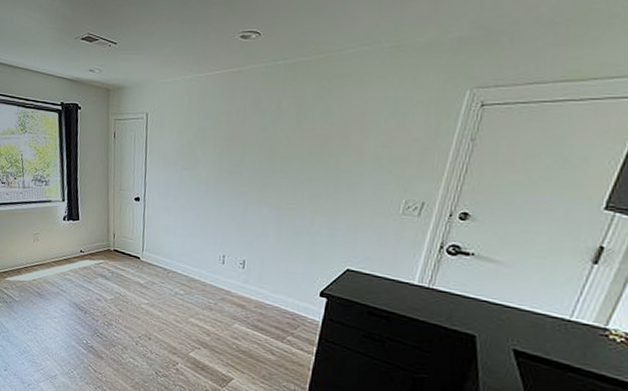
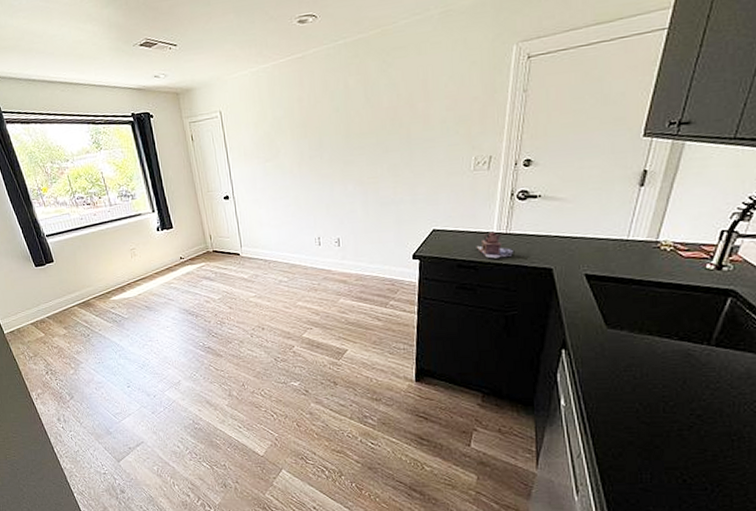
teapot: none [391,283,433,314] -> present [476,231,513,259]

